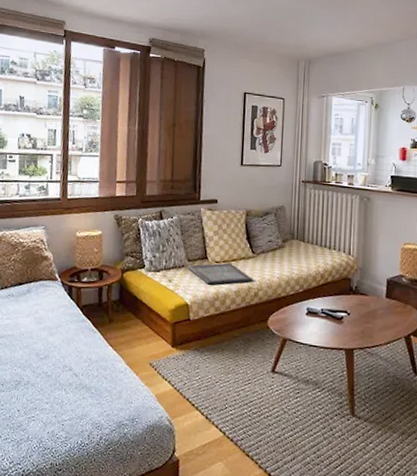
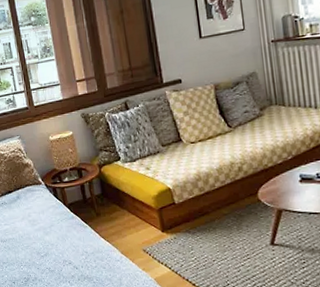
serving tray: present [187,263,253,285] -> none [162,141,234,167]

